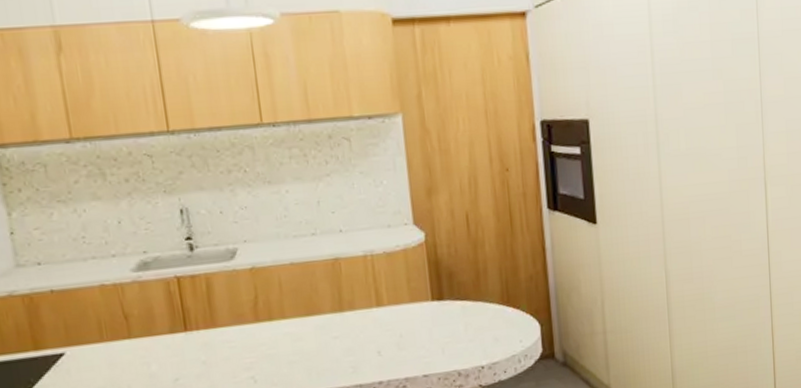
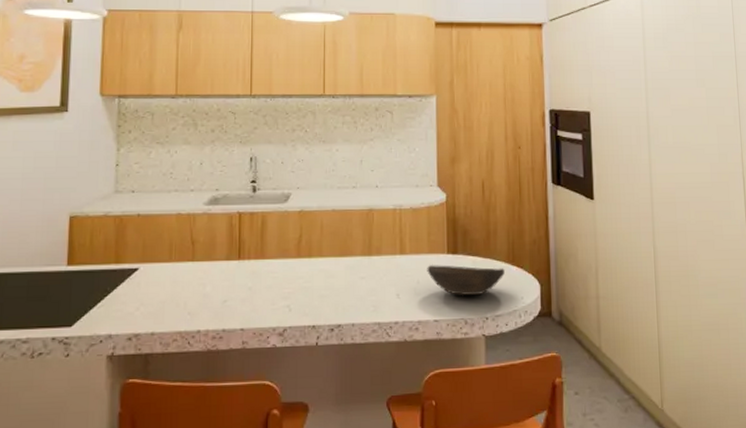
bowl: none [409,310,499,346] -> present [427,265,505,296]

